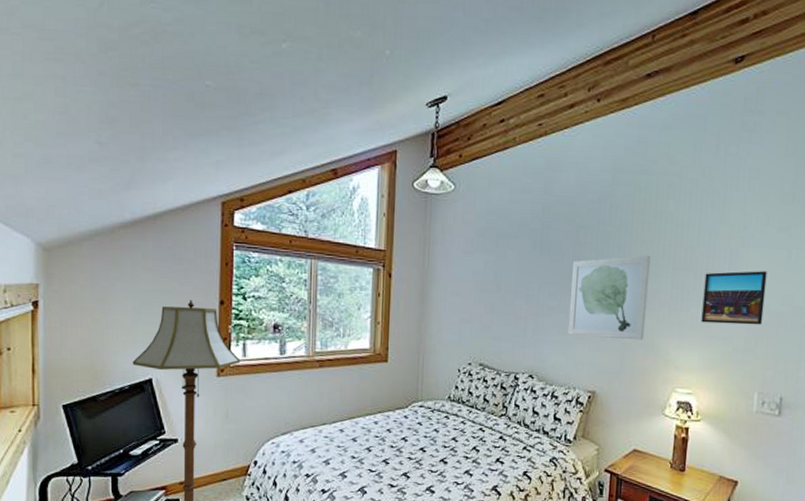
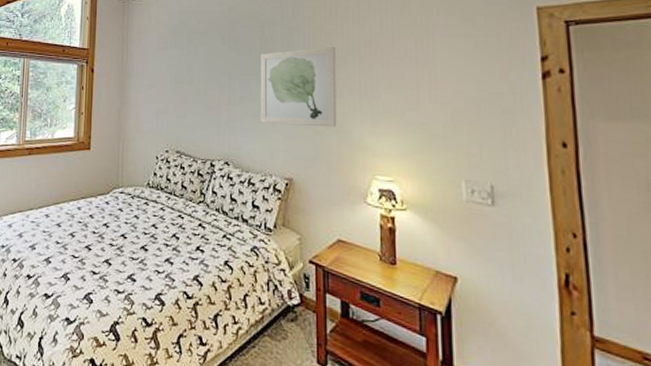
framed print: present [701,271,768,325] -> none [392,58,459,111]

